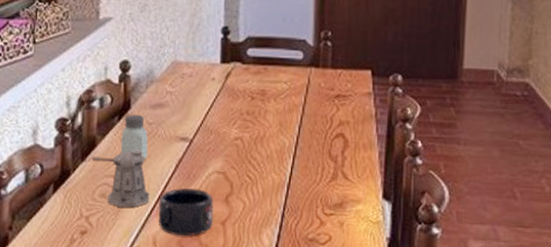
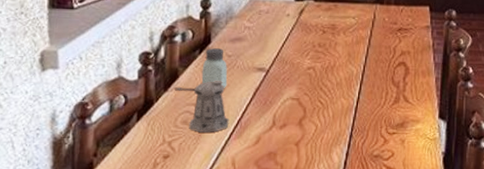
mug: present [158,188,214,237] -> none [237,114,288,157]

